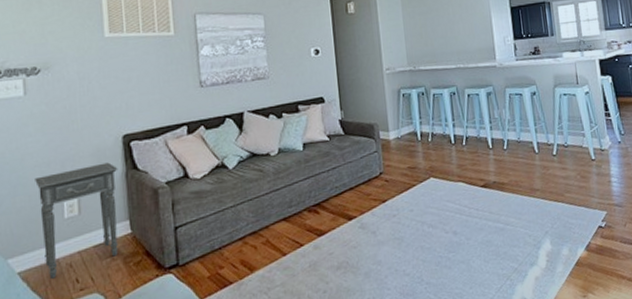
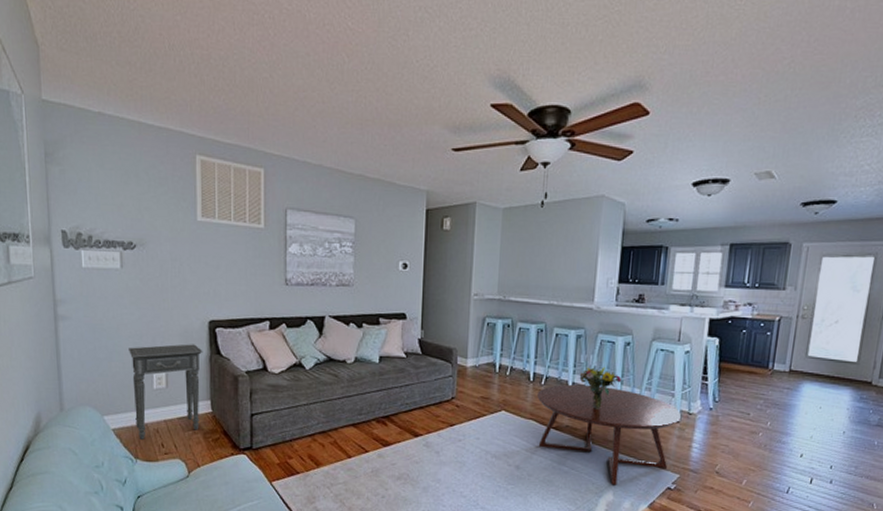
coffee table: none [461,137,595,234] -> present [537,384,681,485]
bouquet: none [496,118,535,161] -> present [579,366,621,409]

